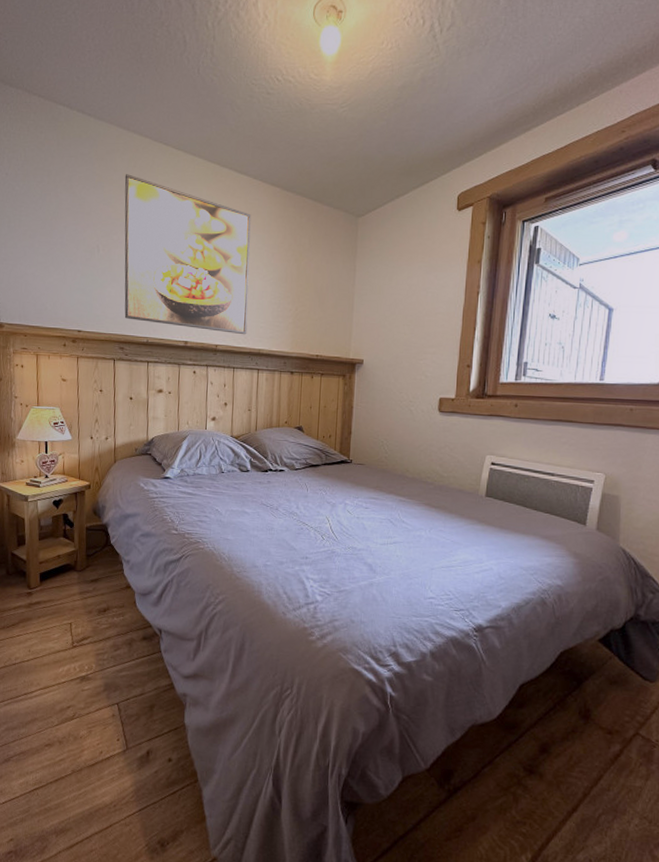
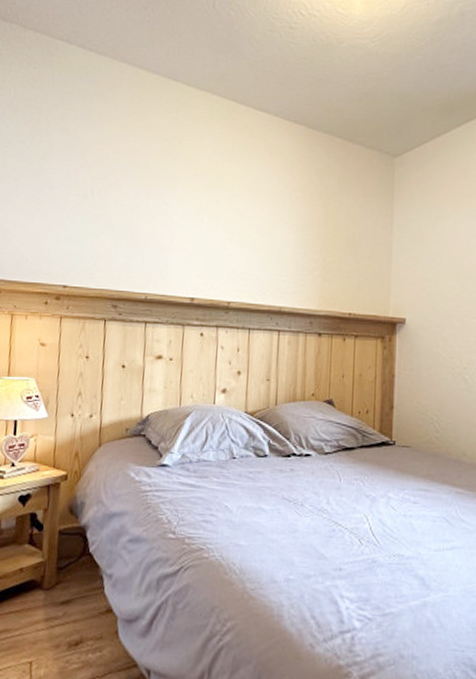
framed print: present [124,174,251,335] -> none [119,111,272,290]

